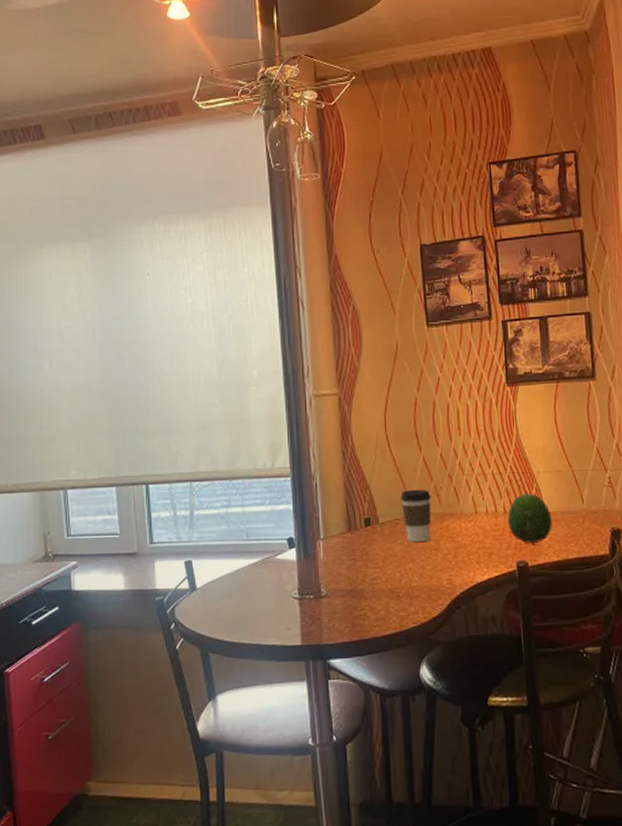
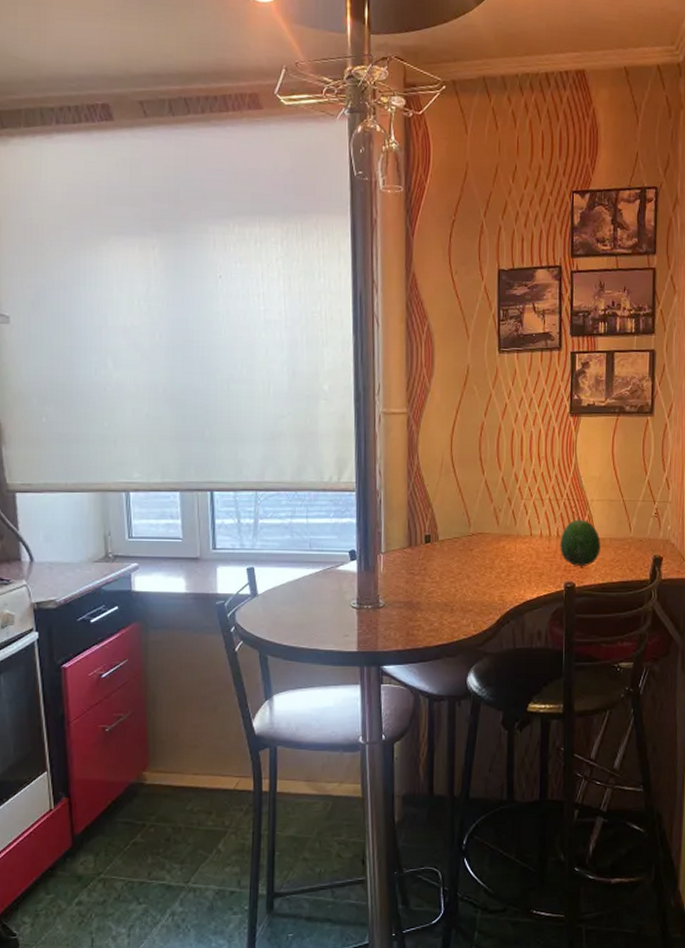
coffee cup: present [400,489,432,543] -> none [461,510,490,561]

